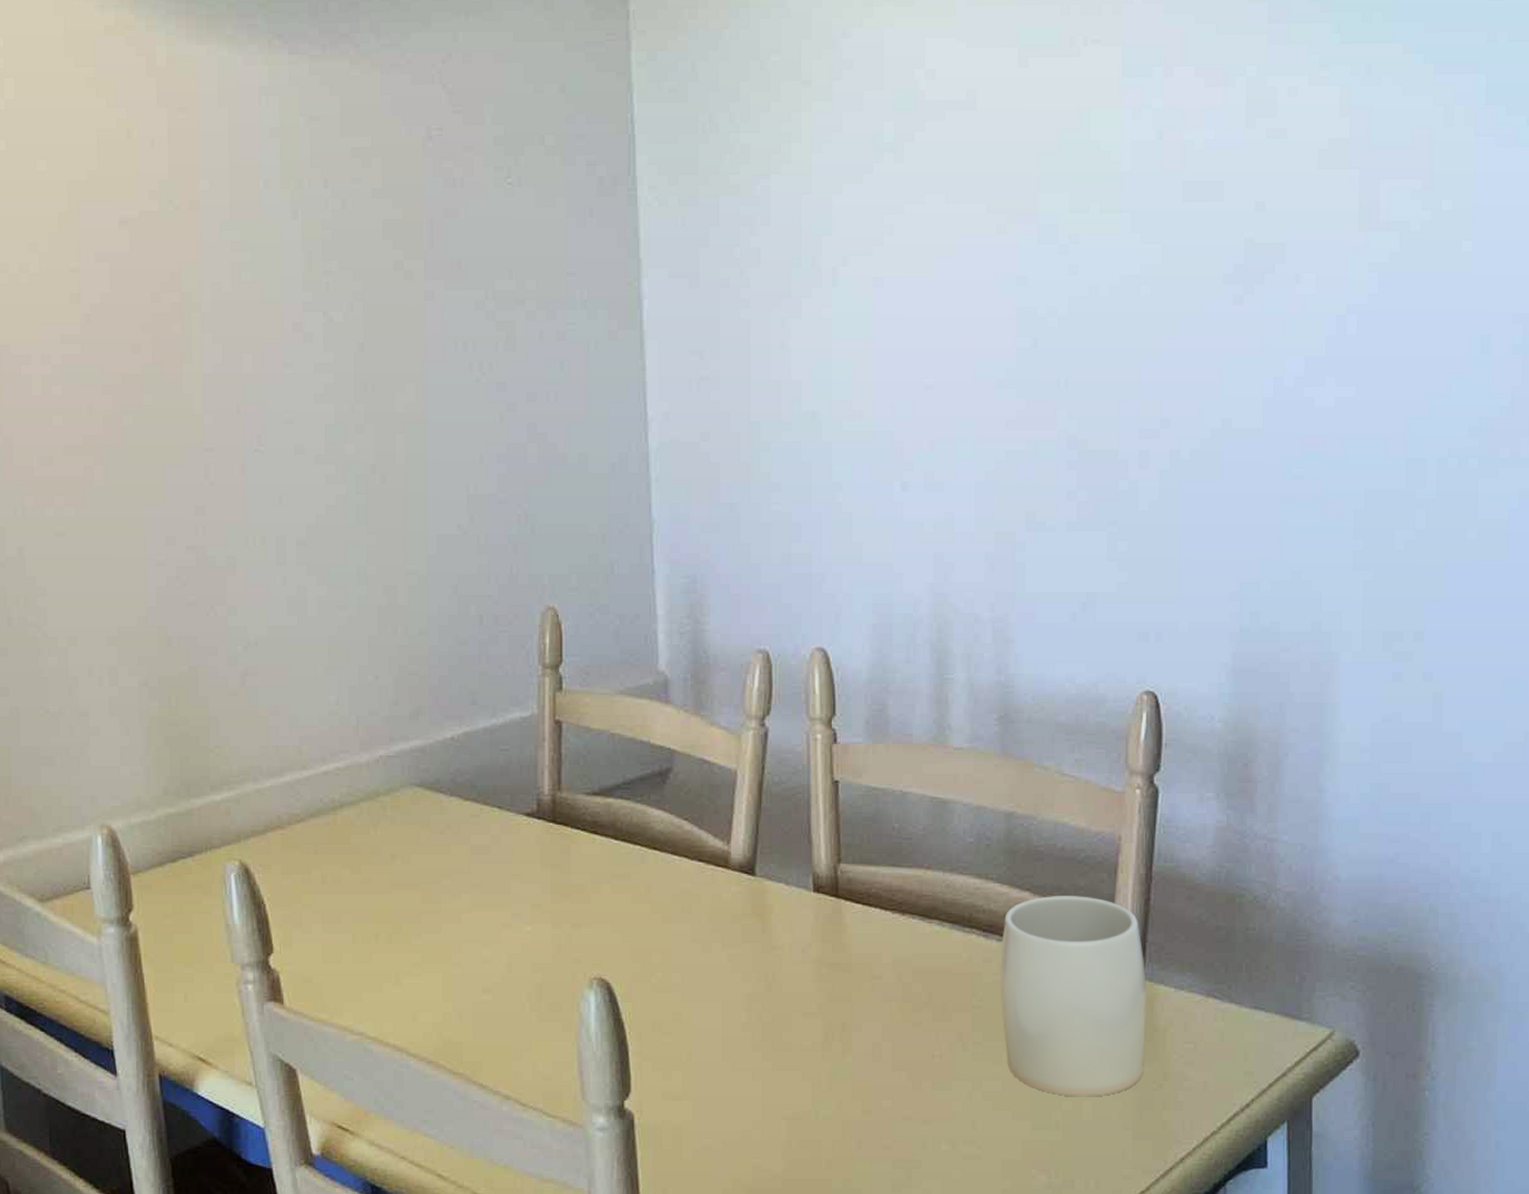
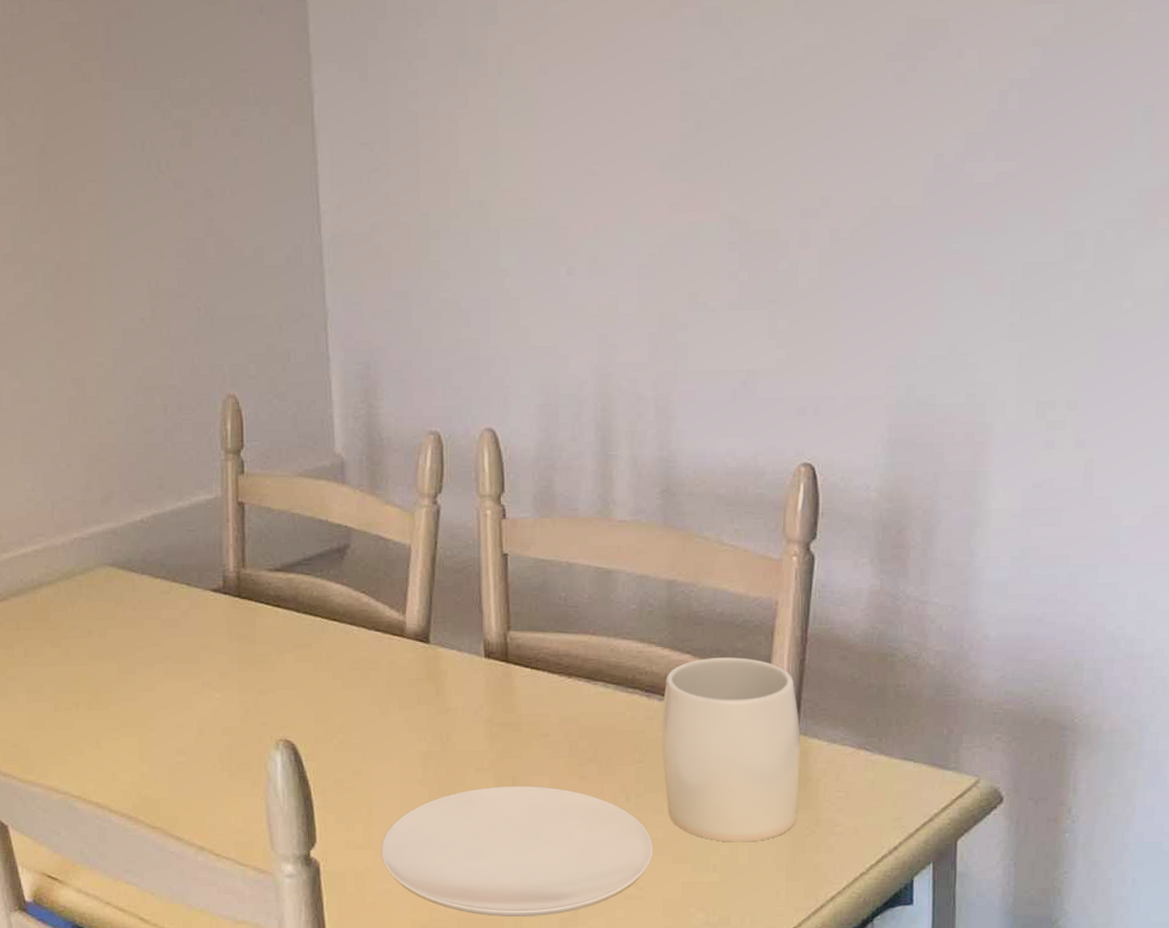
plate: none [701,1032,992,1178] -> present [381,786,653,917]

